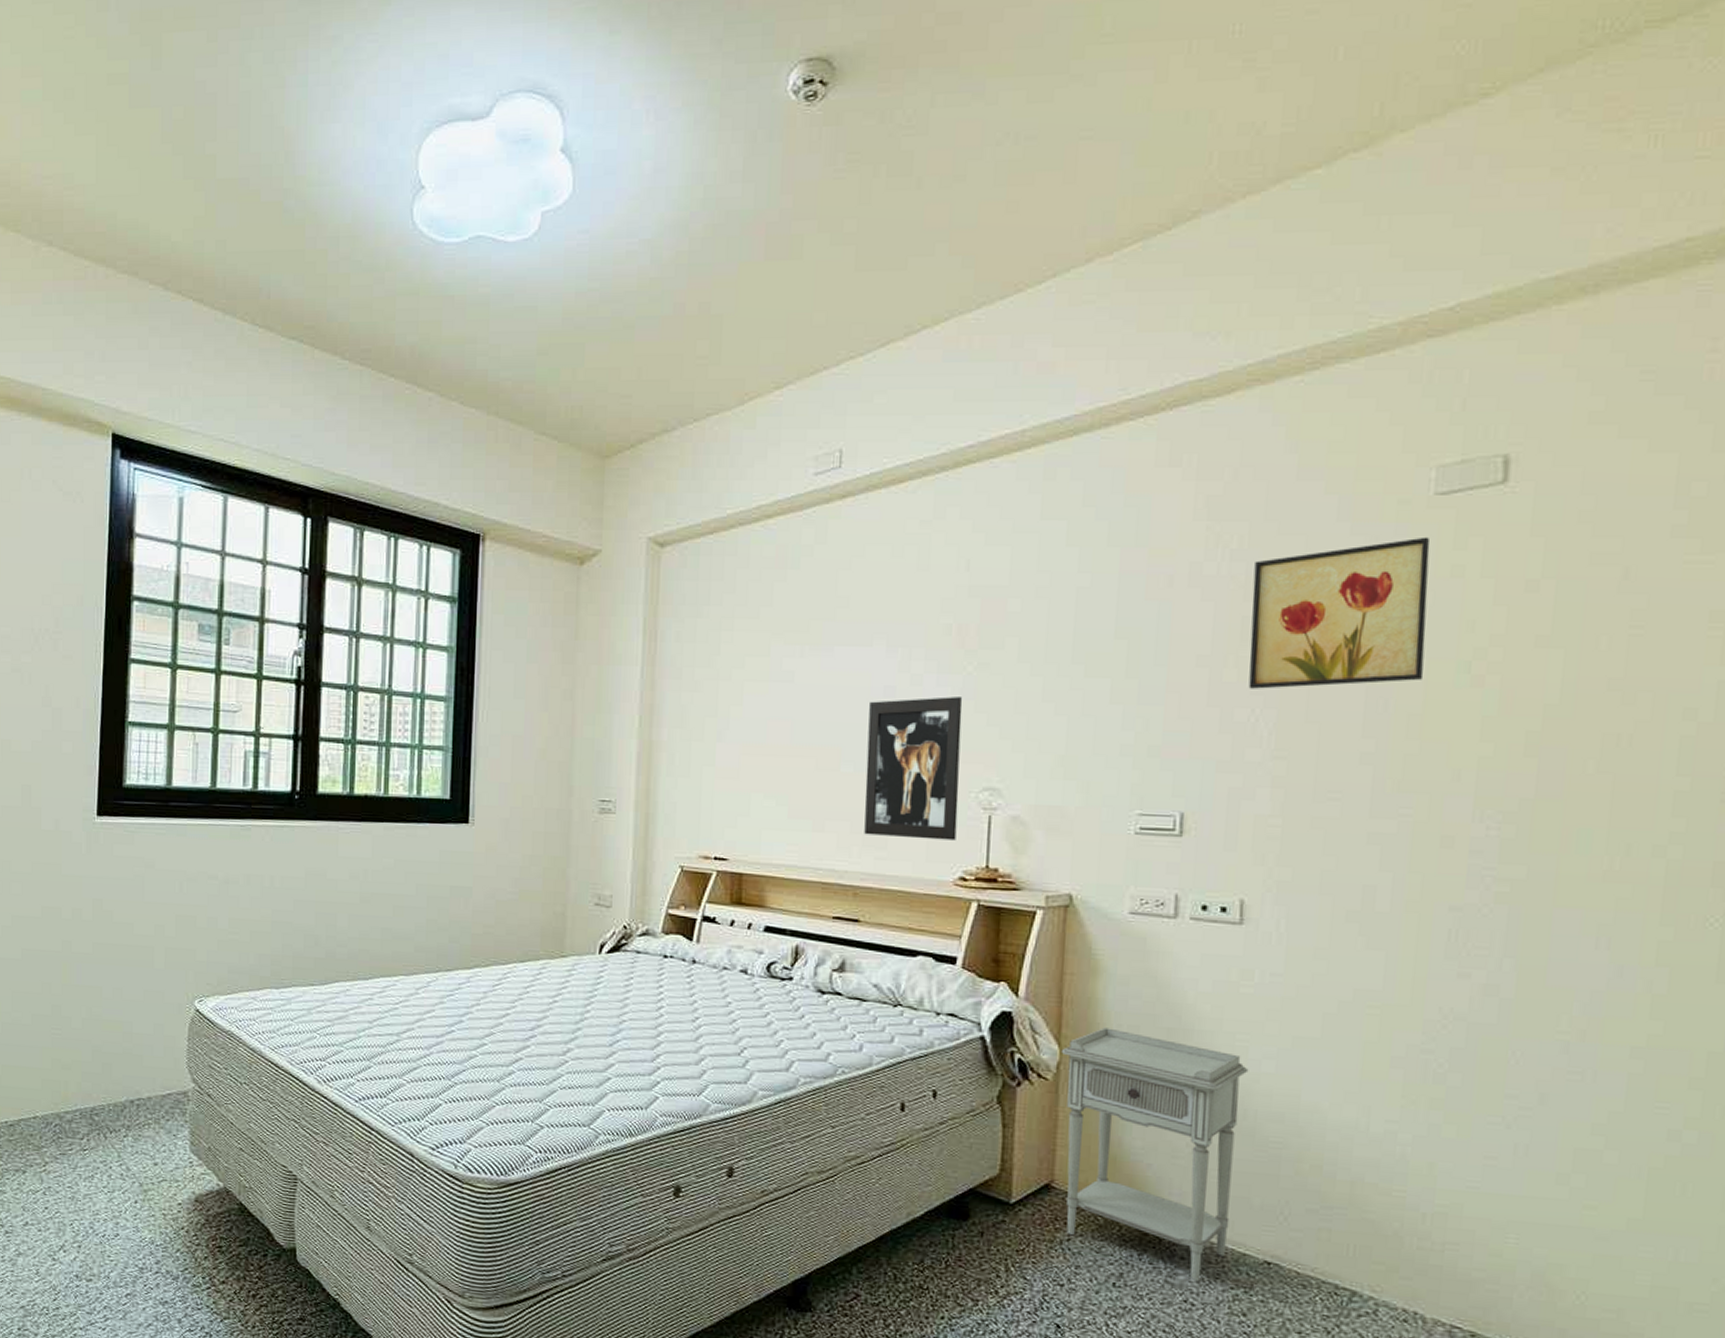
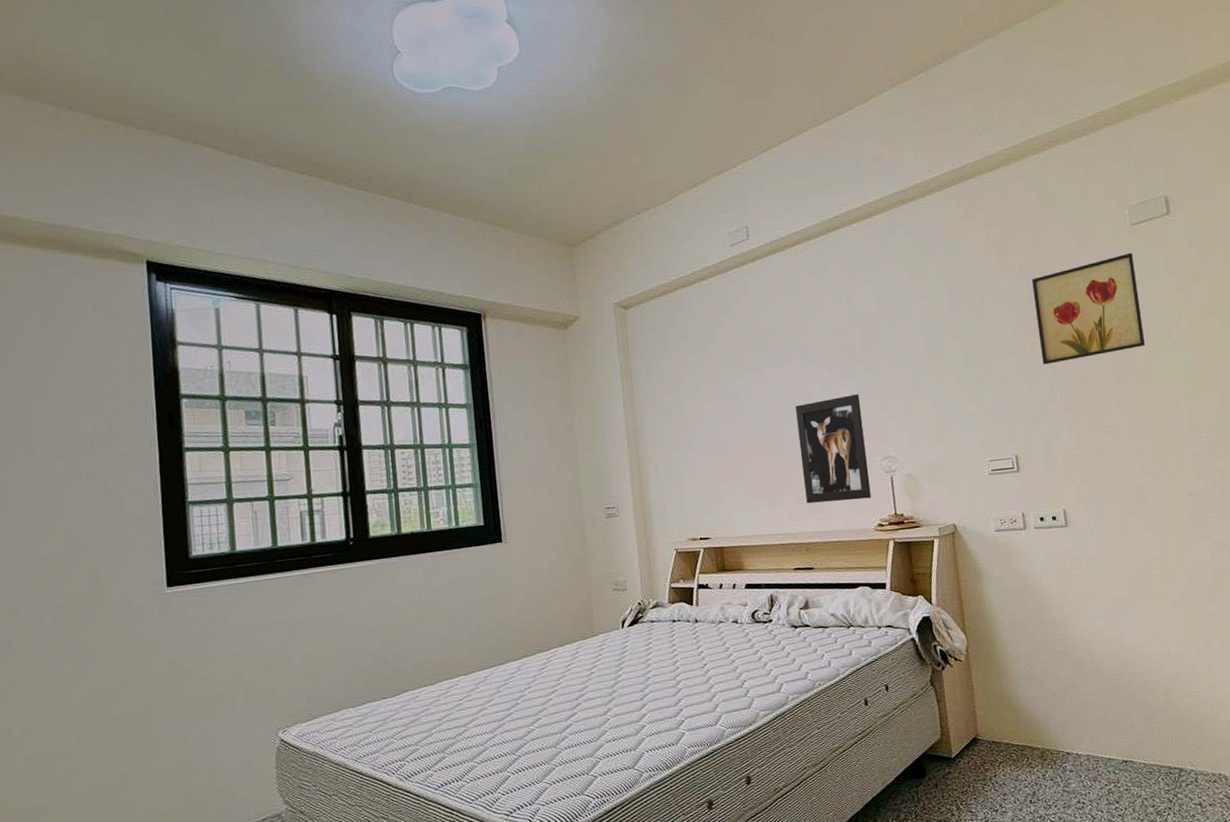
nightstand: present [1061,1027,1249,1282] -> none [967,615,1098,786]

